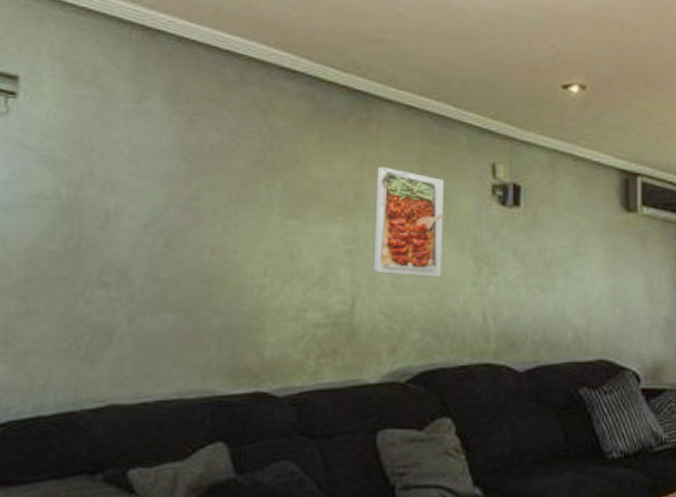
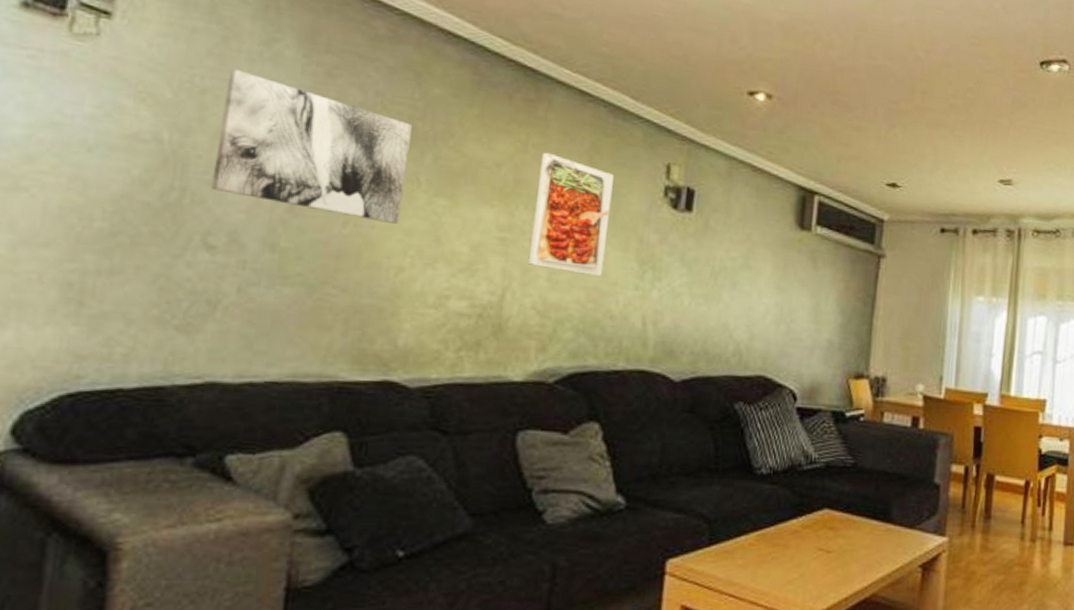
wall art: none [103,127,262,247] -> present [212,69,412,224]

